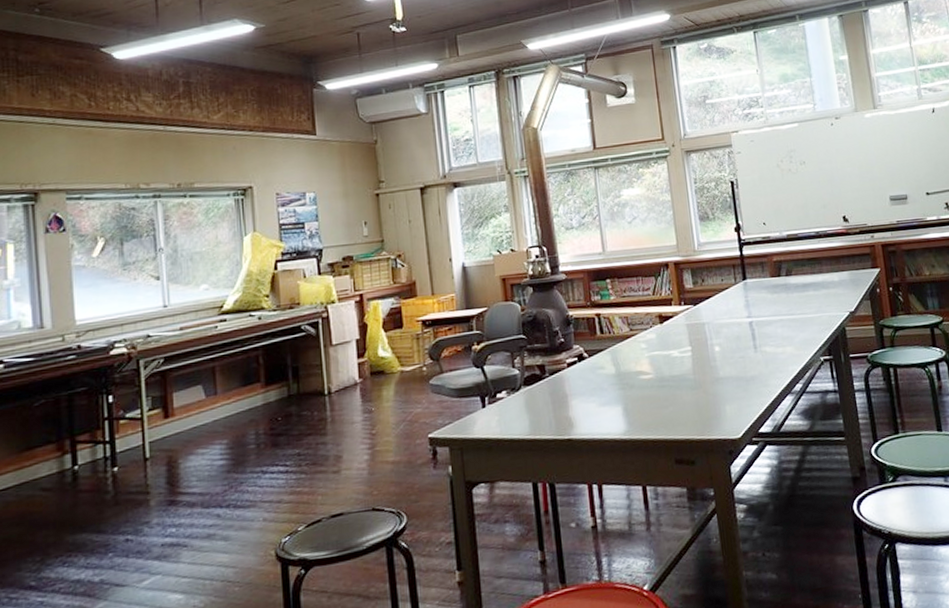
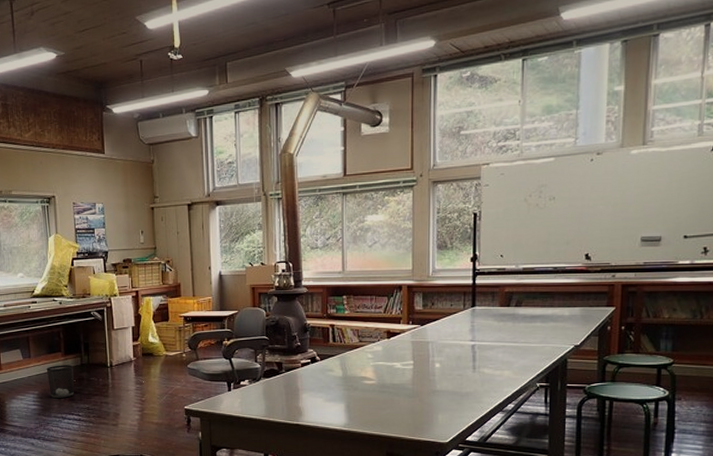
waste bin: none [239,398,279,447] -> present [46,365,74,399]

